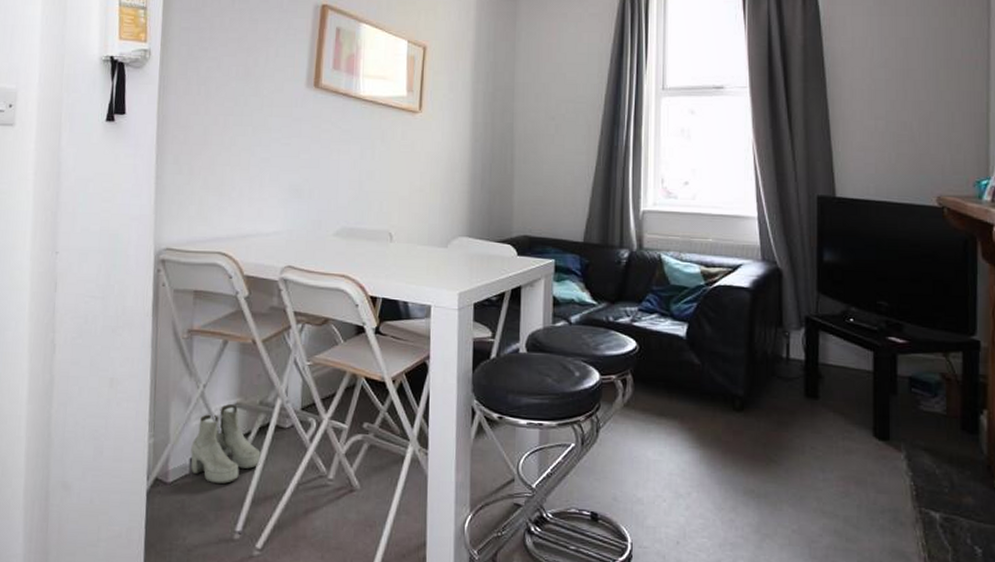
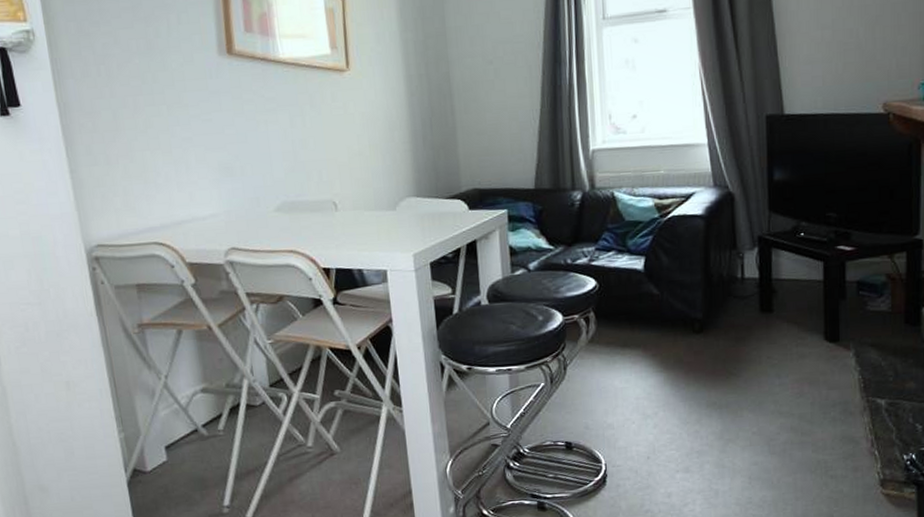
boots: present [191,404,262,484] -> none [163,390,238,466]

